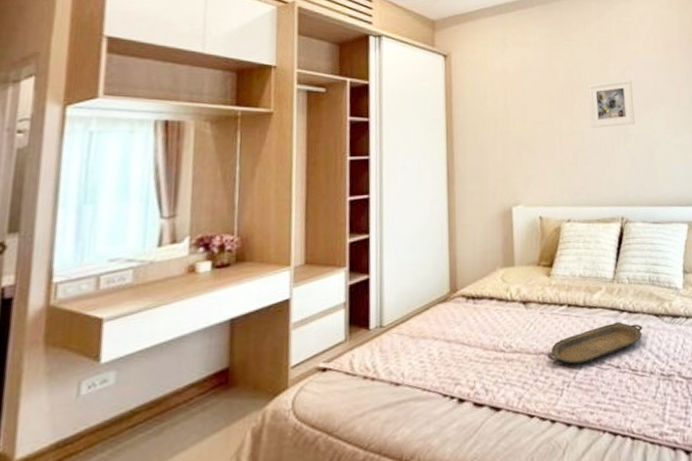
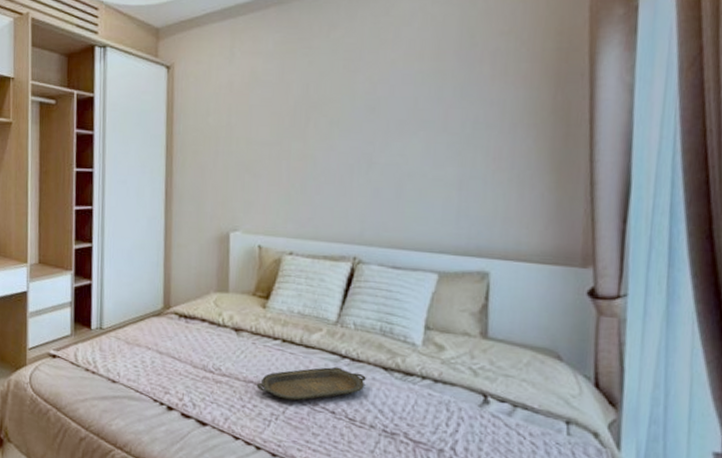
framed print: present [588,79,635,128] -> none [326,96,384,153]

